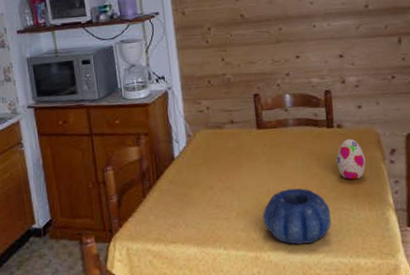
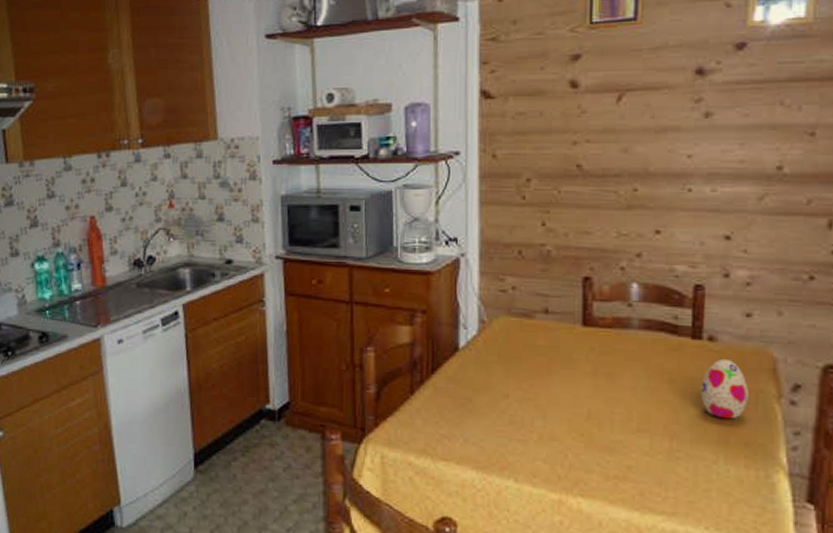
decorative bowl: present [262,188,332,245] -> none [576,415,682,497]

